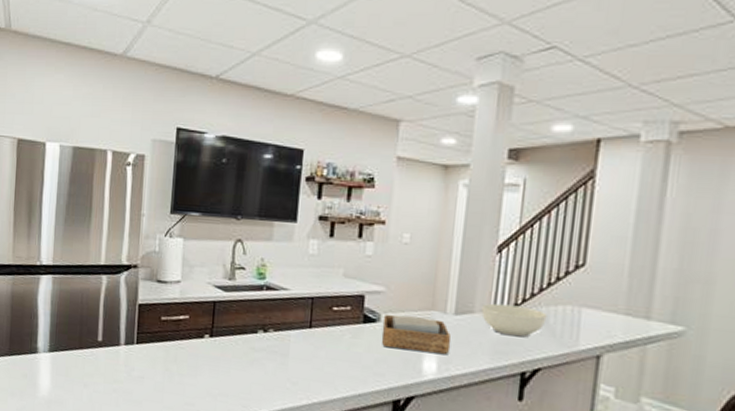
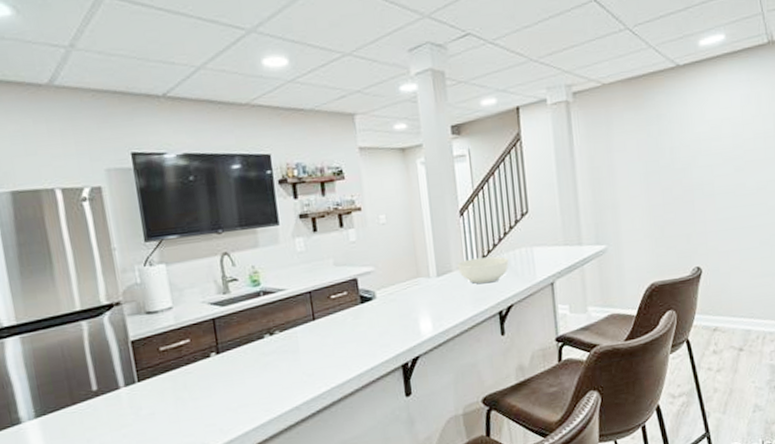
napkin holder: present [382,314,451,355] -> none [377,284,440,320]

